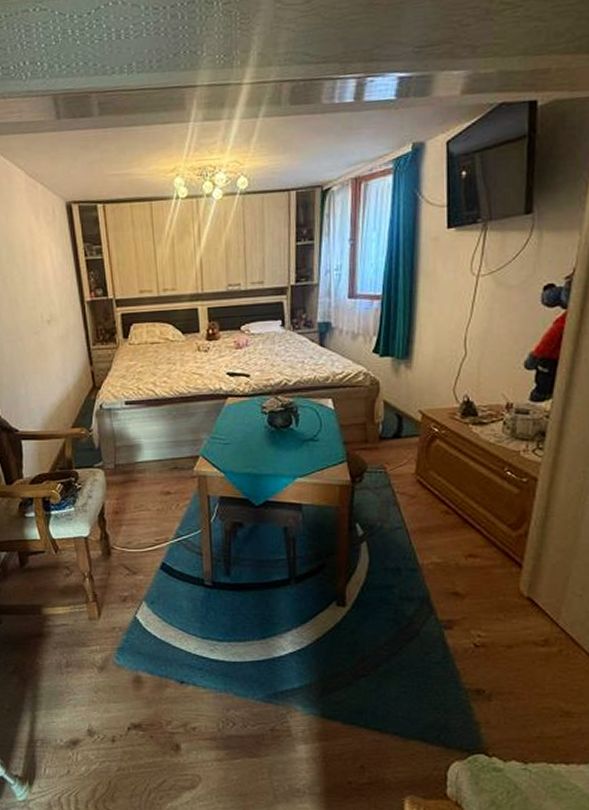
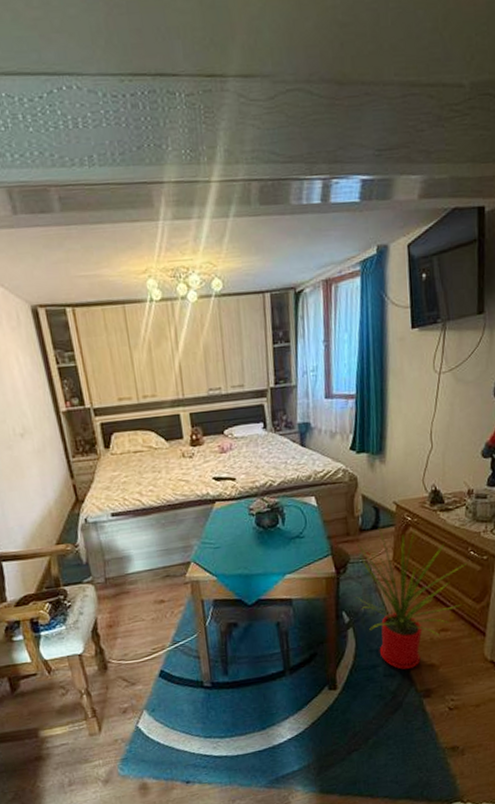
house plant: none [372,437,502,594] -> present [356,527,466,670]

